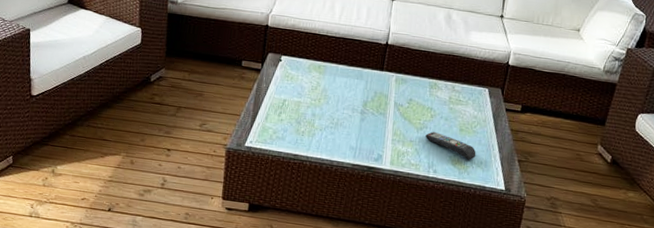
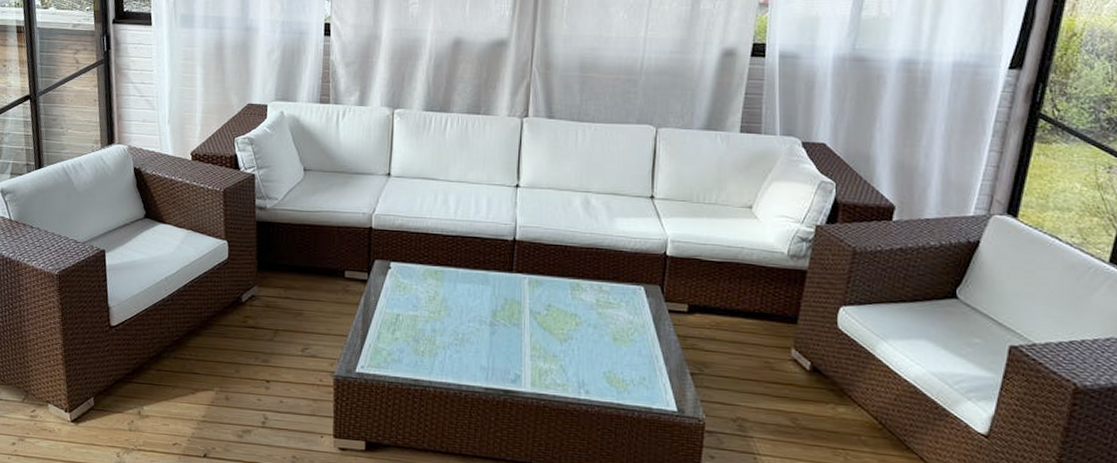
remote control: present [426,131,476,160] -> none [572,343,637,376]

